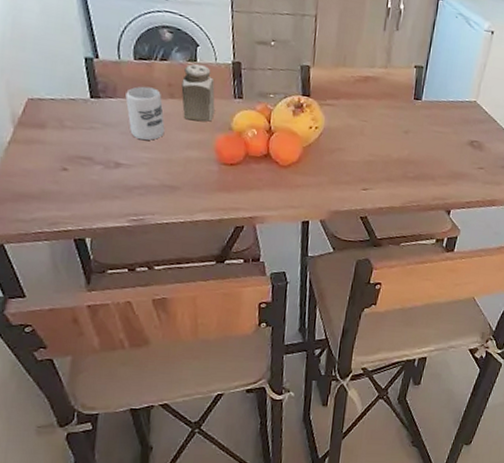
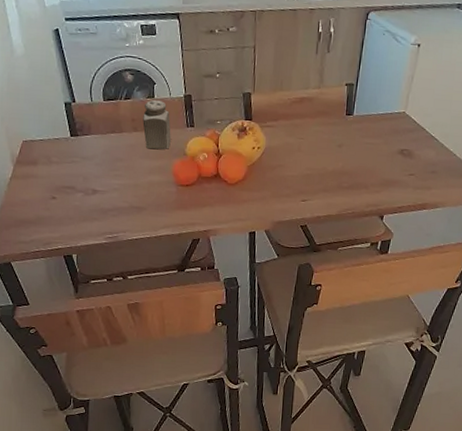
cup: present [125,86,165,141] -> none [98,123,131,170]

